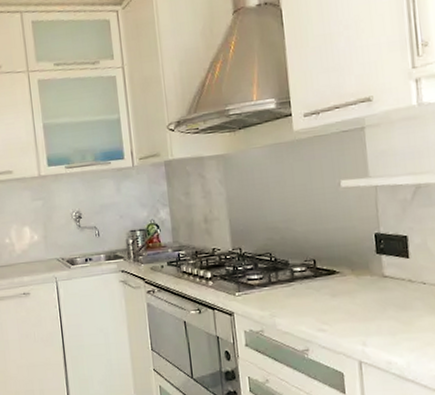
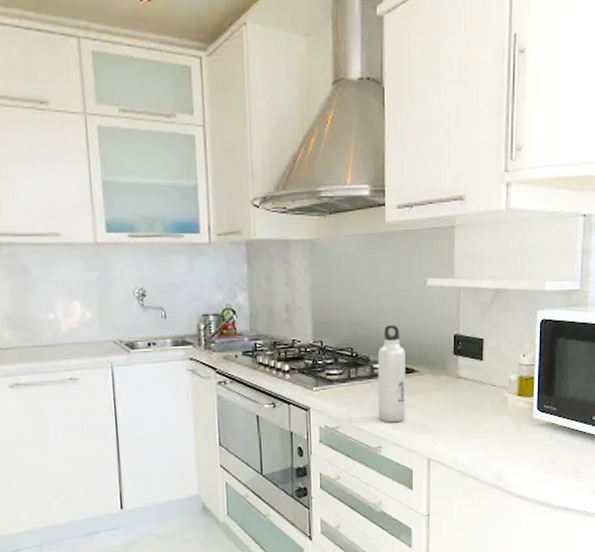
water bottle: none [297,228,331,326] -> present [377,325,406,423]

